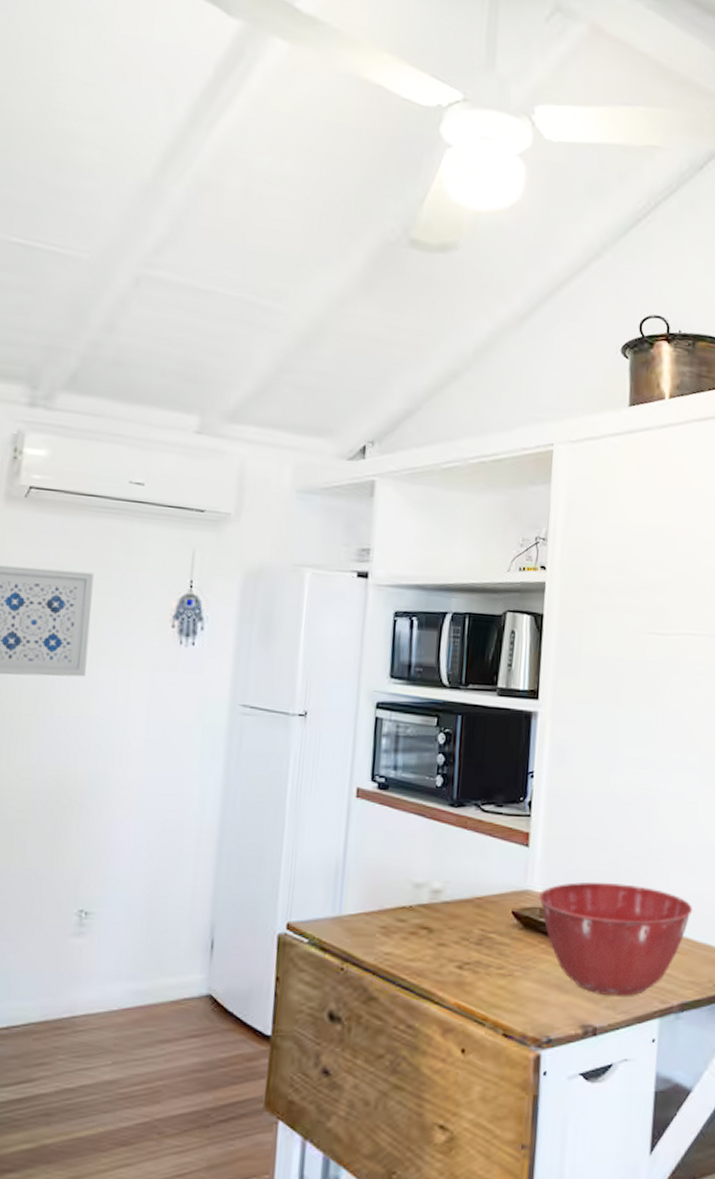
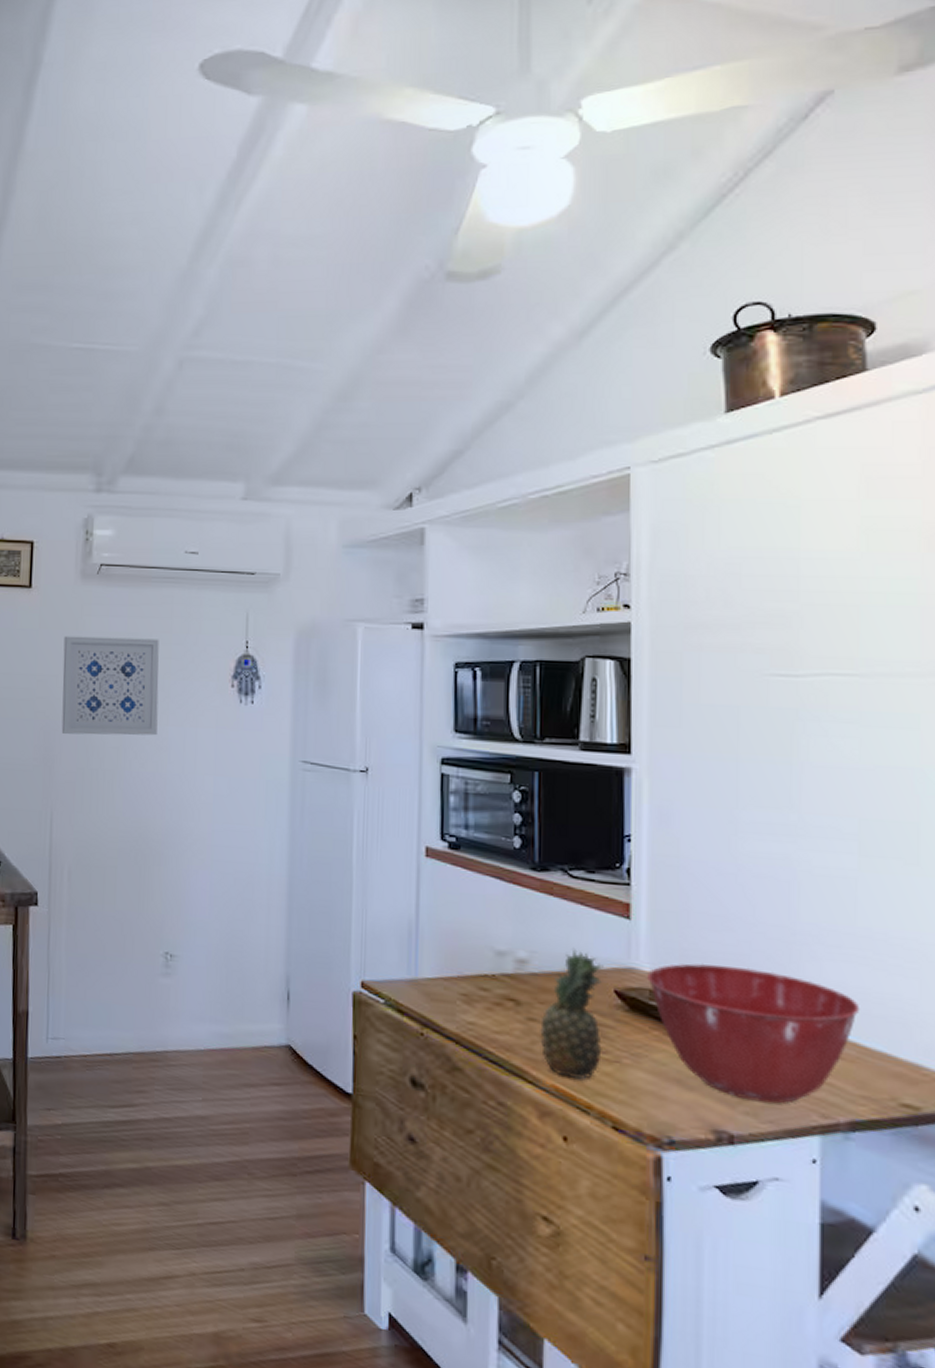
fruit: none [447,875,505,995] -> present [540,947,604,1080]

